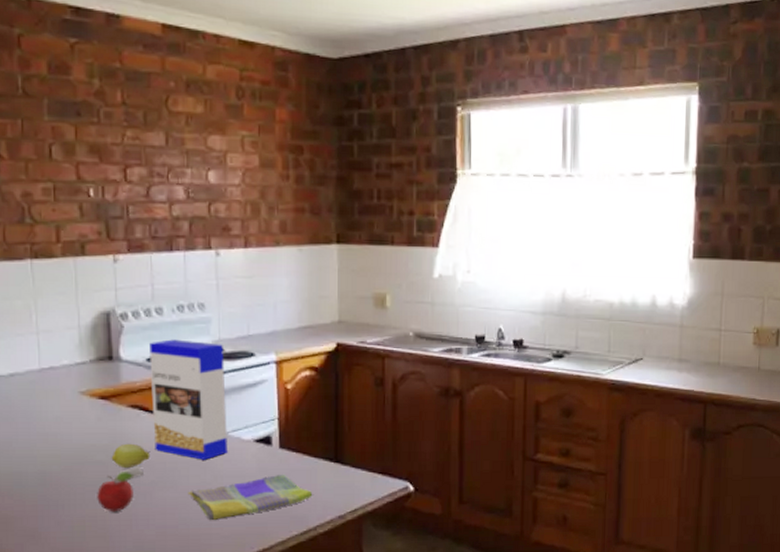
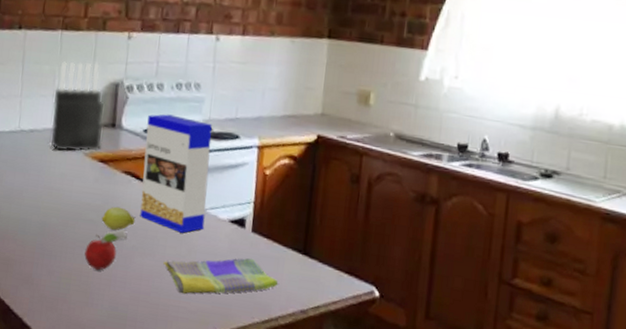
knife block: none [33,292,100,394] -> present [50,61,105,152]

